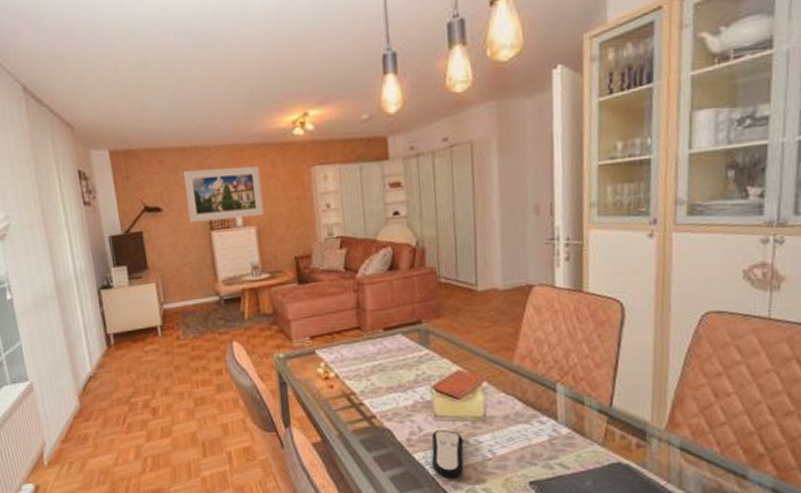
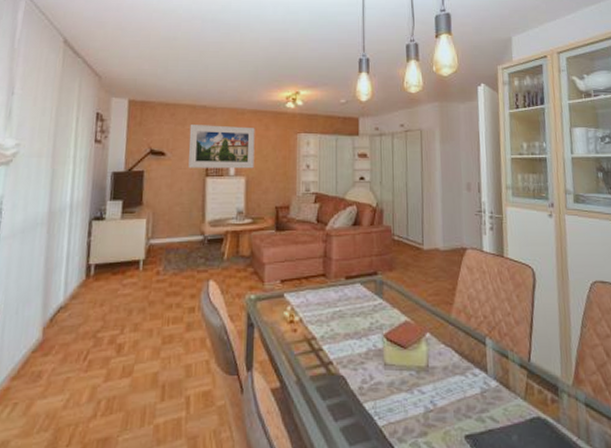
remote control: present [431,429,464,478] -> none [379,378,409,430]

